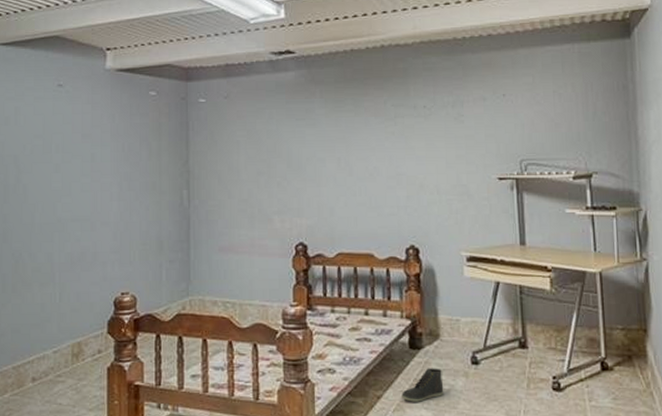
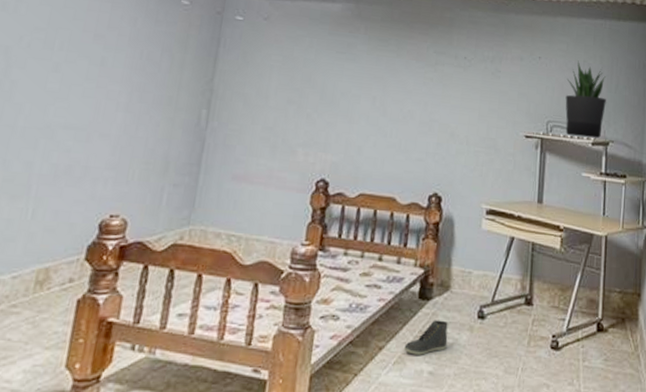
planter: none [536,92,584,173] -> present [565,60,606,139]

